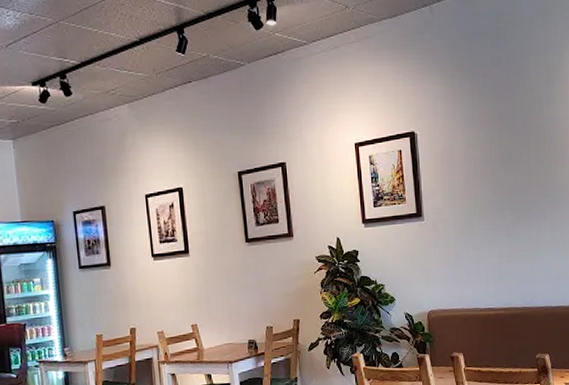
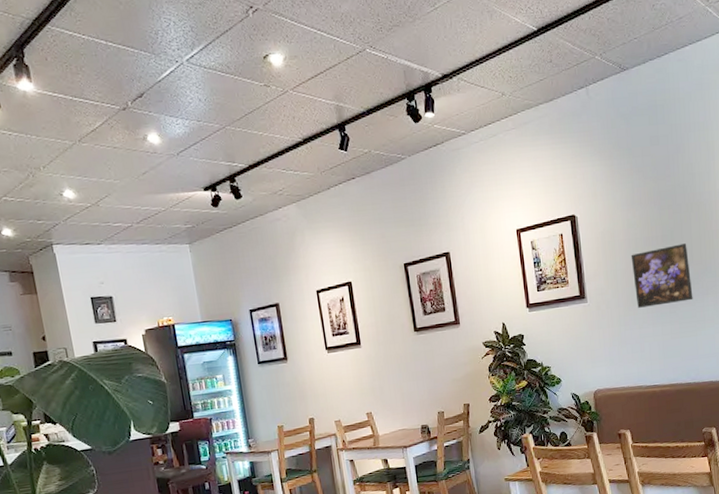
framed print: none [469,166,530,229] -> present [631,243,693,308]

